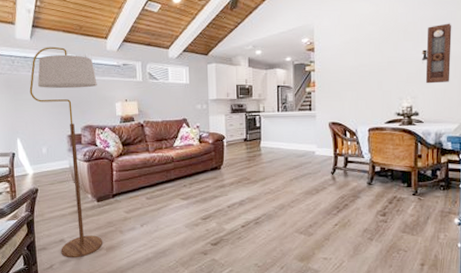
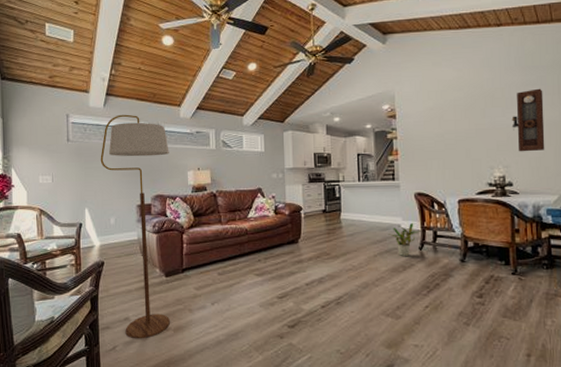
potted plant: none [303,150,333,181] -> present [388,223,421,257]

